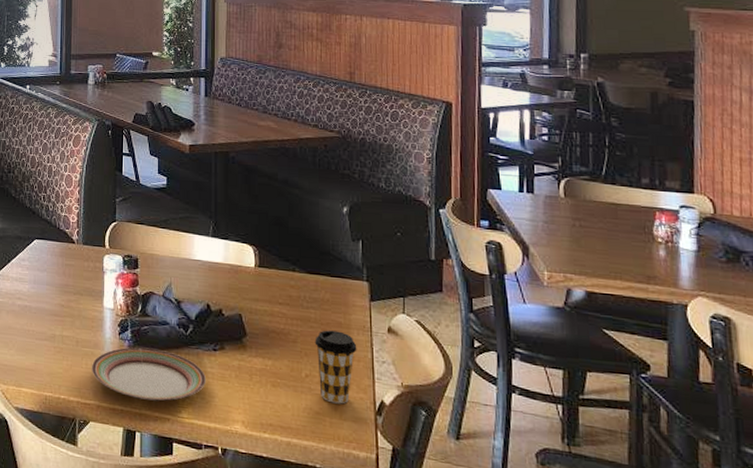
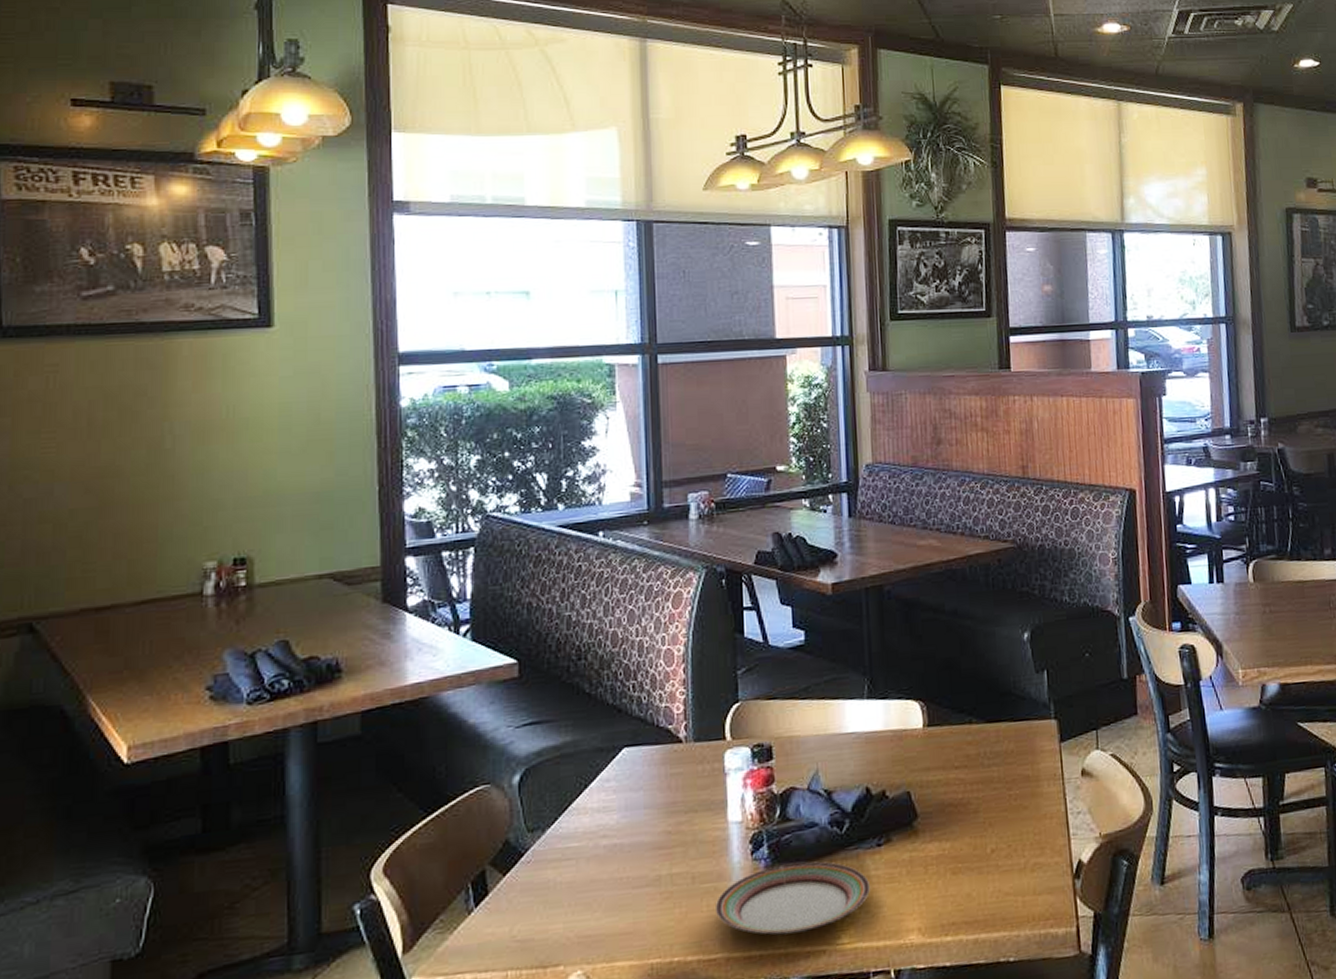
coffee cup: present [315,330,357,404] -> none [999,786,1049,878]

